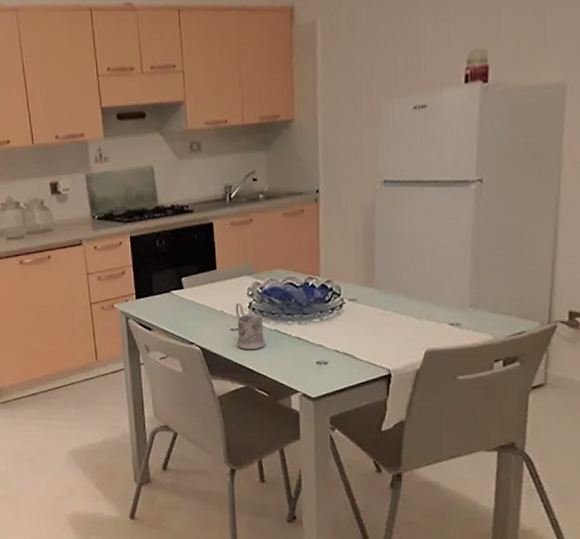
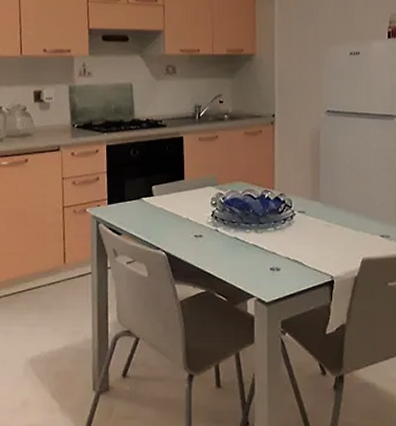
tea glass holder: present [235,302,266,349] -> none [200,211,226,255]

